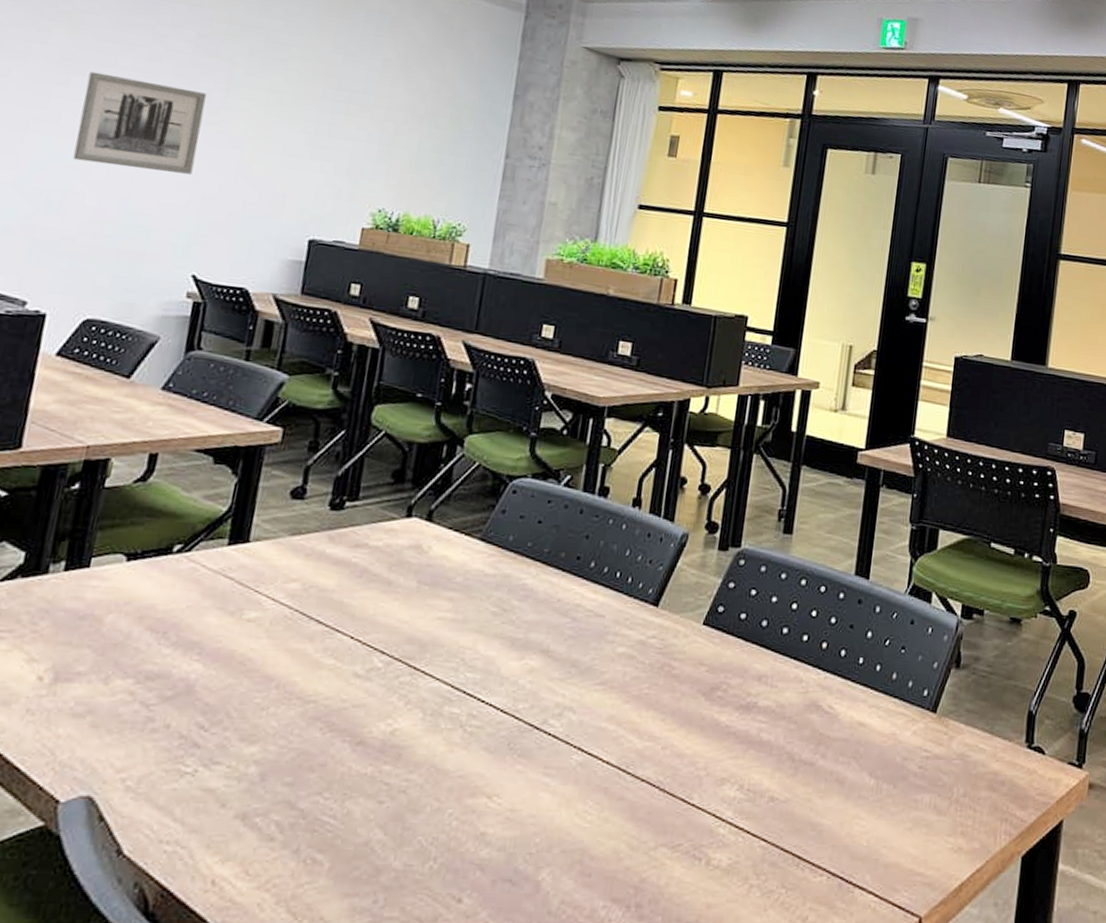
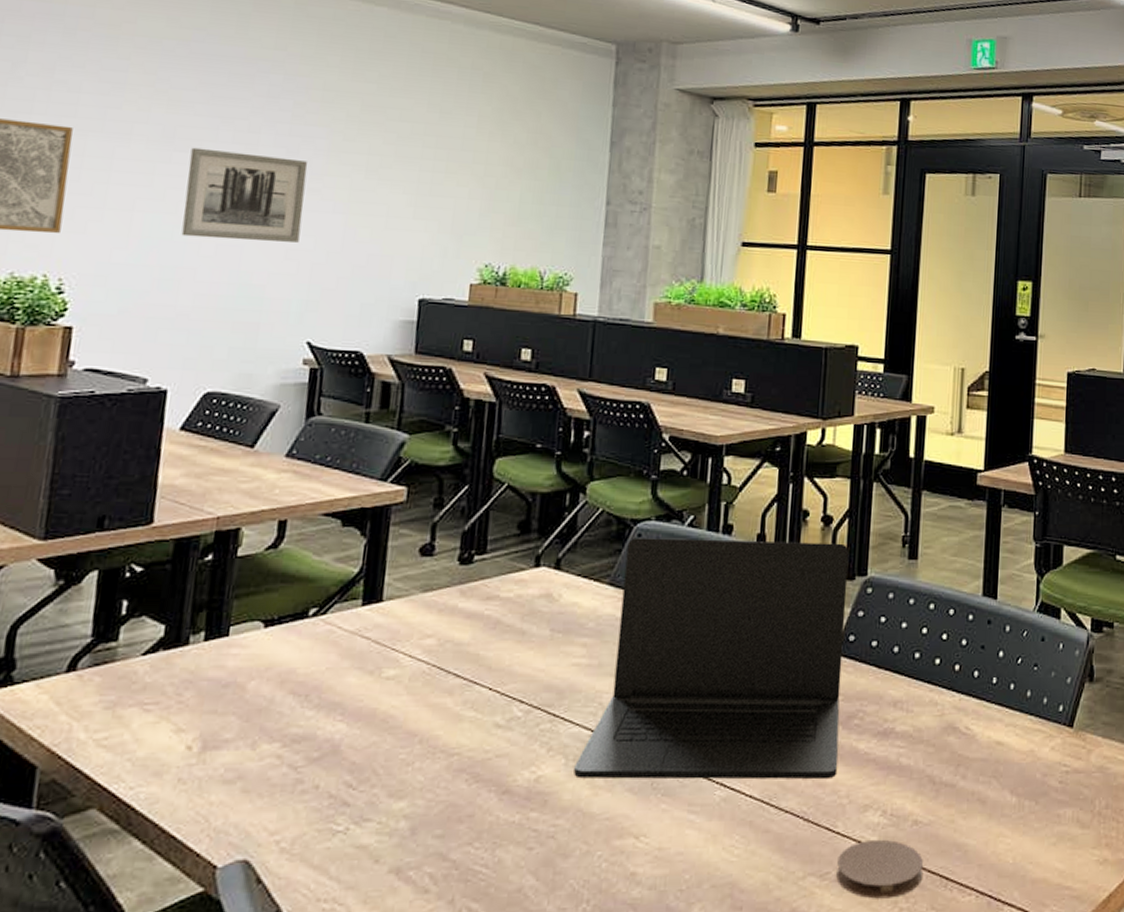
laptop: none [430,494,725,750] -> present [574,537,850,780]
coaster: none [688,813,777,874] -> present [836,839,923,899]

